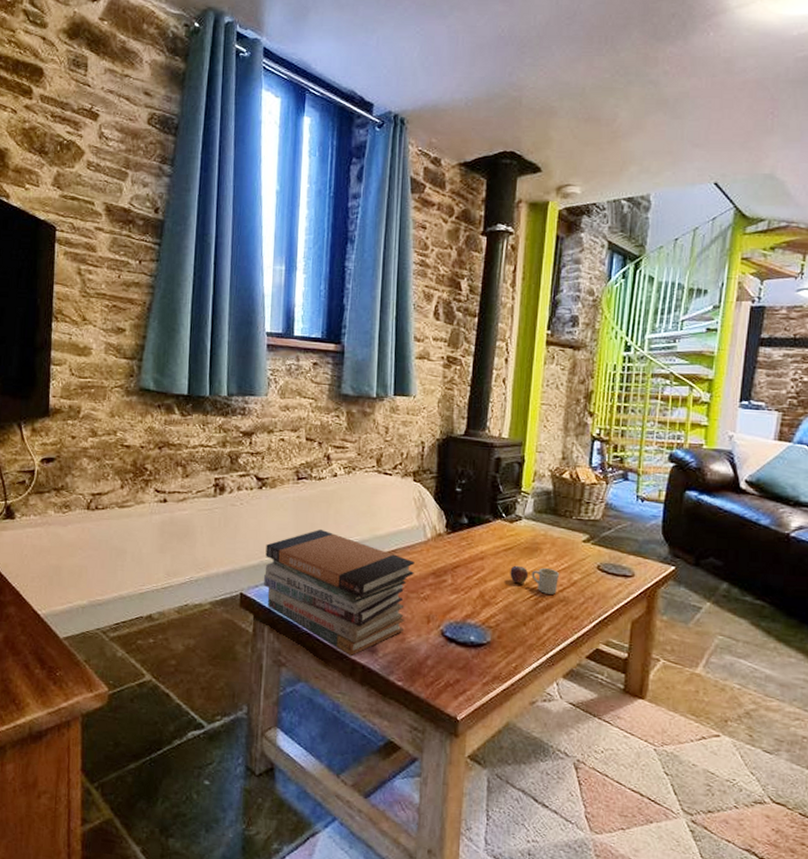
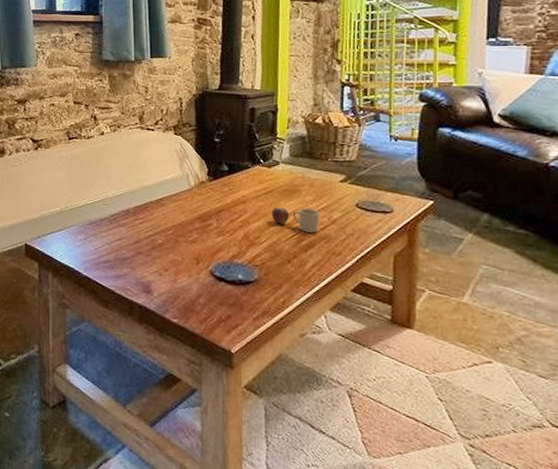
book stack: present [263,529,415,657] -> none [44,182,181,298]

